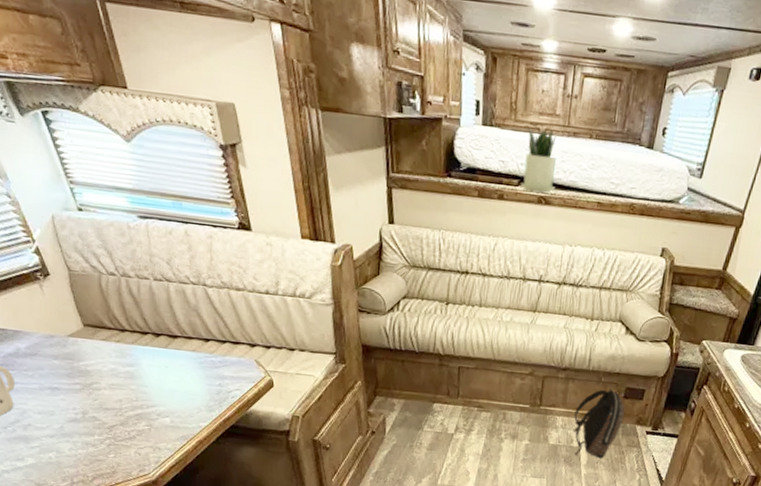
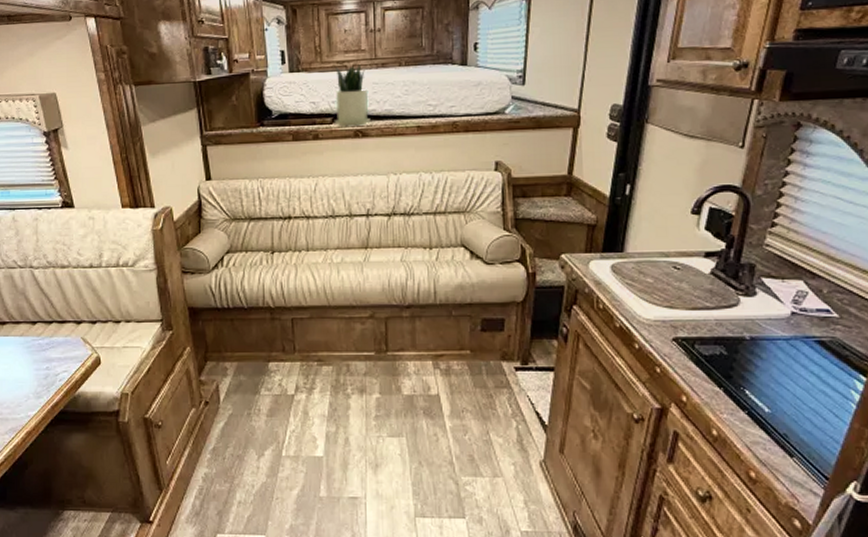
backpack: present [574,389,625,459] -> none [427,323,486,406]

